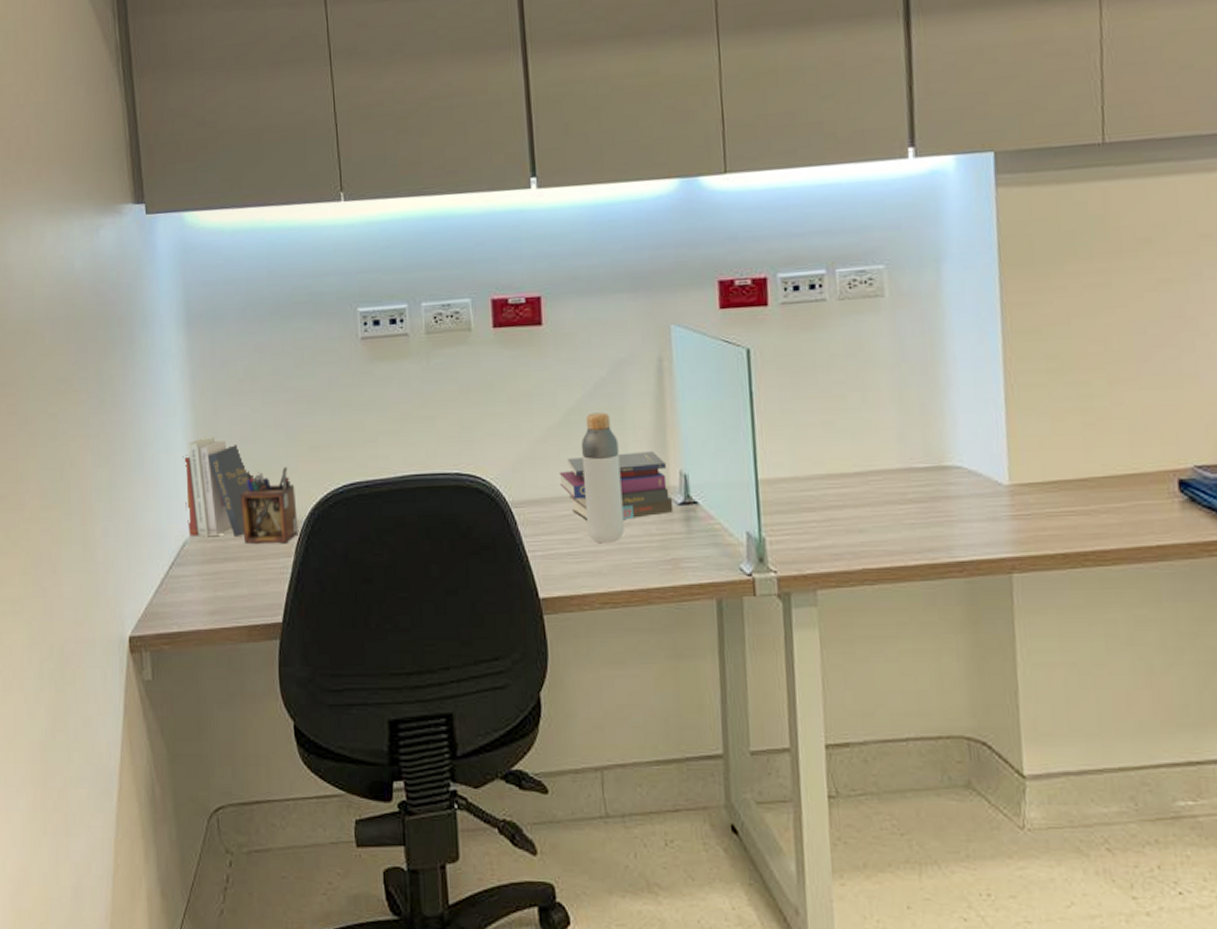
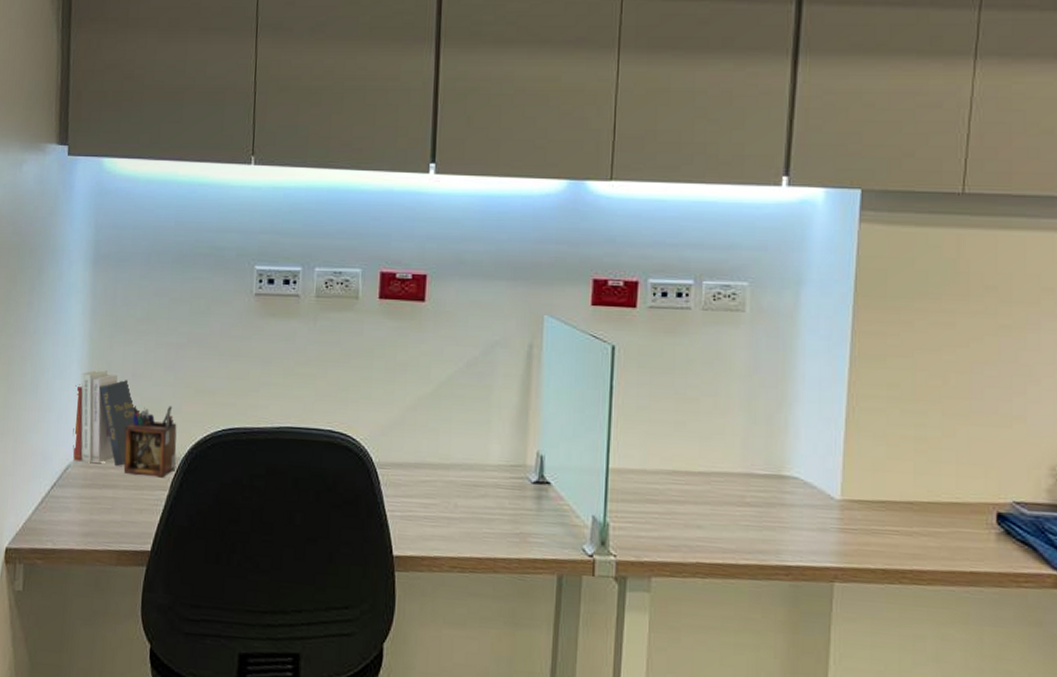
books: present [559,451,674,521] -> none [424,428,528,492]
bottle: present [580,412,625,544] -> none [445,388,483,512]

